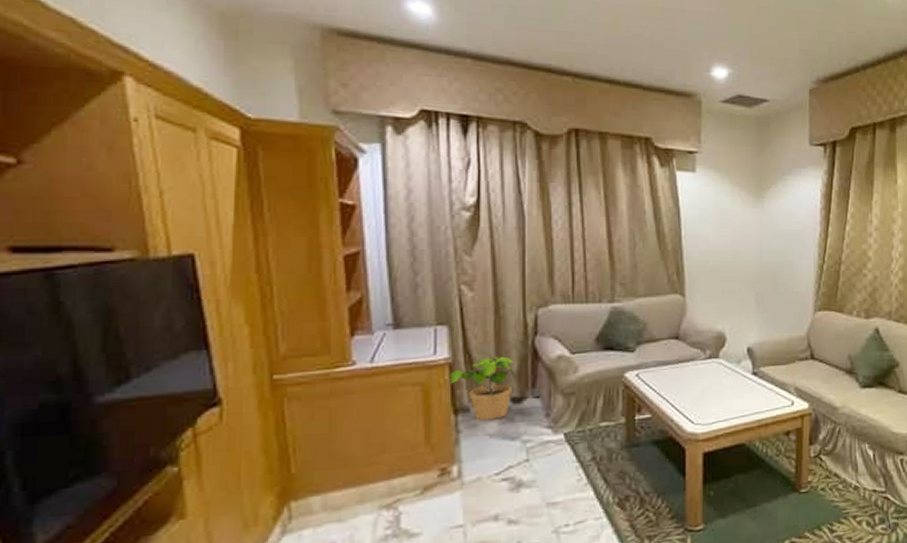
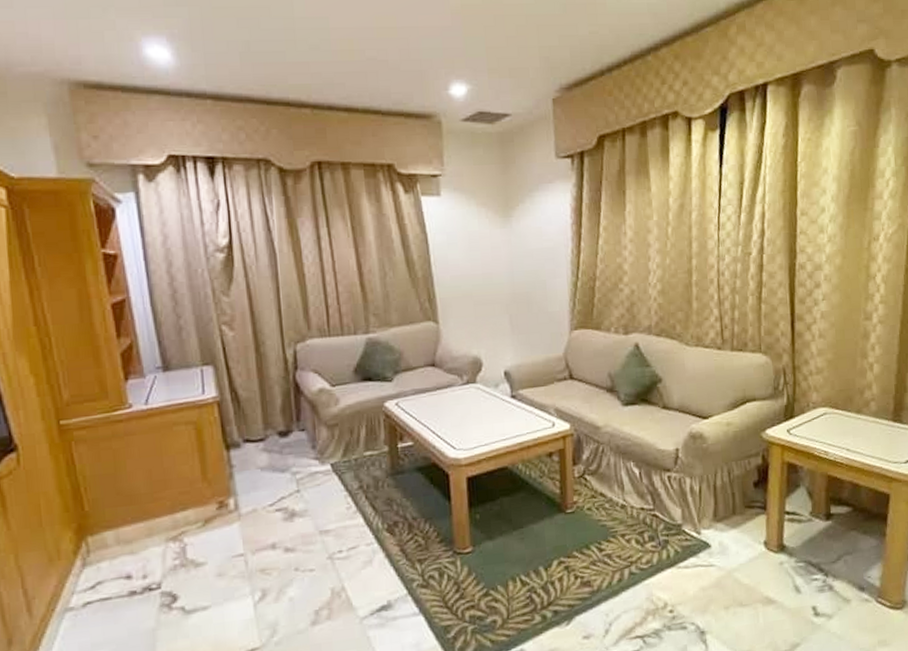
potted plant: present [449,356,516,420] -> none [219,392,281,455]

